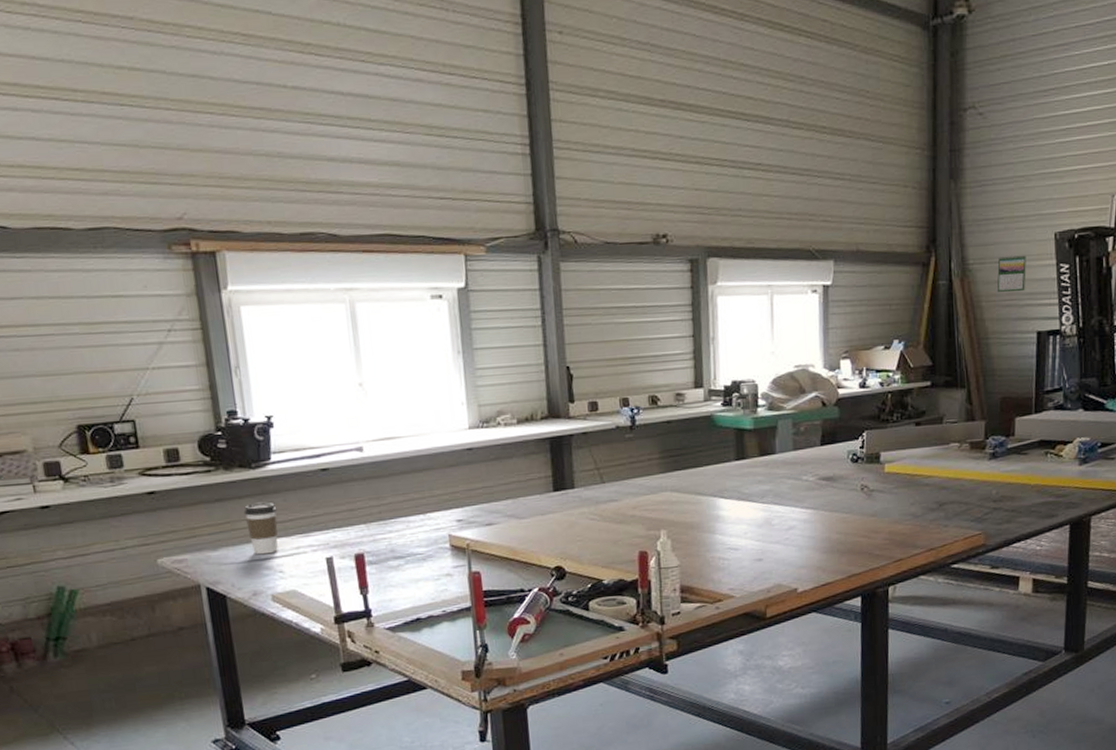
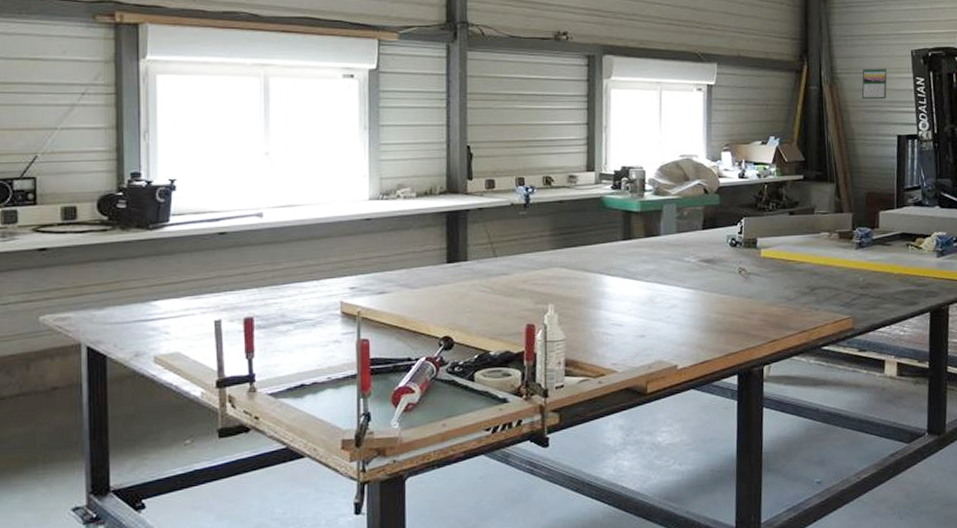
coffee cup: present [243,502,278,555] -> none [135,263,170,315]

